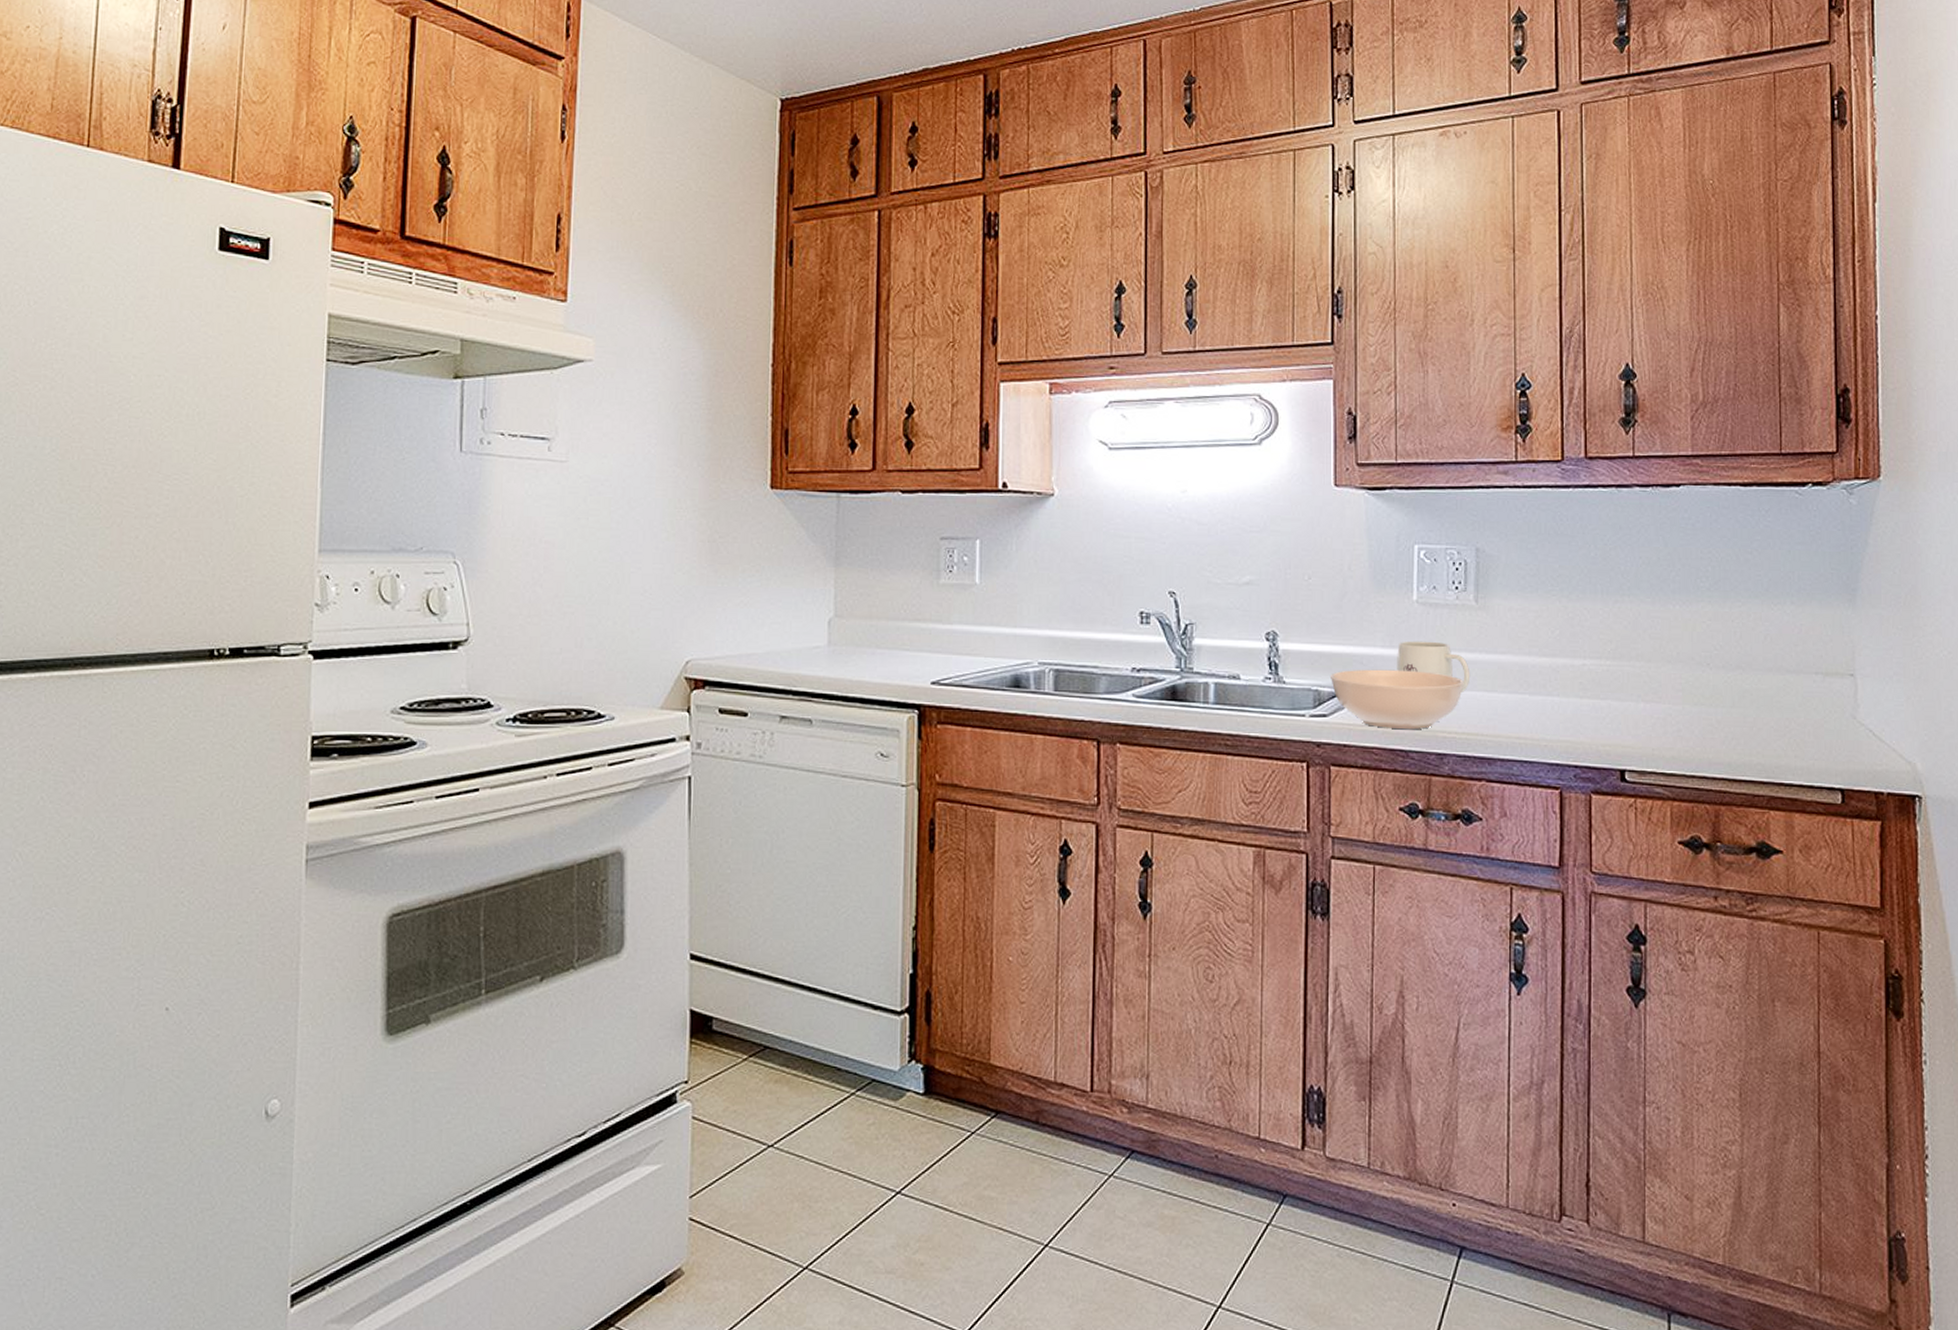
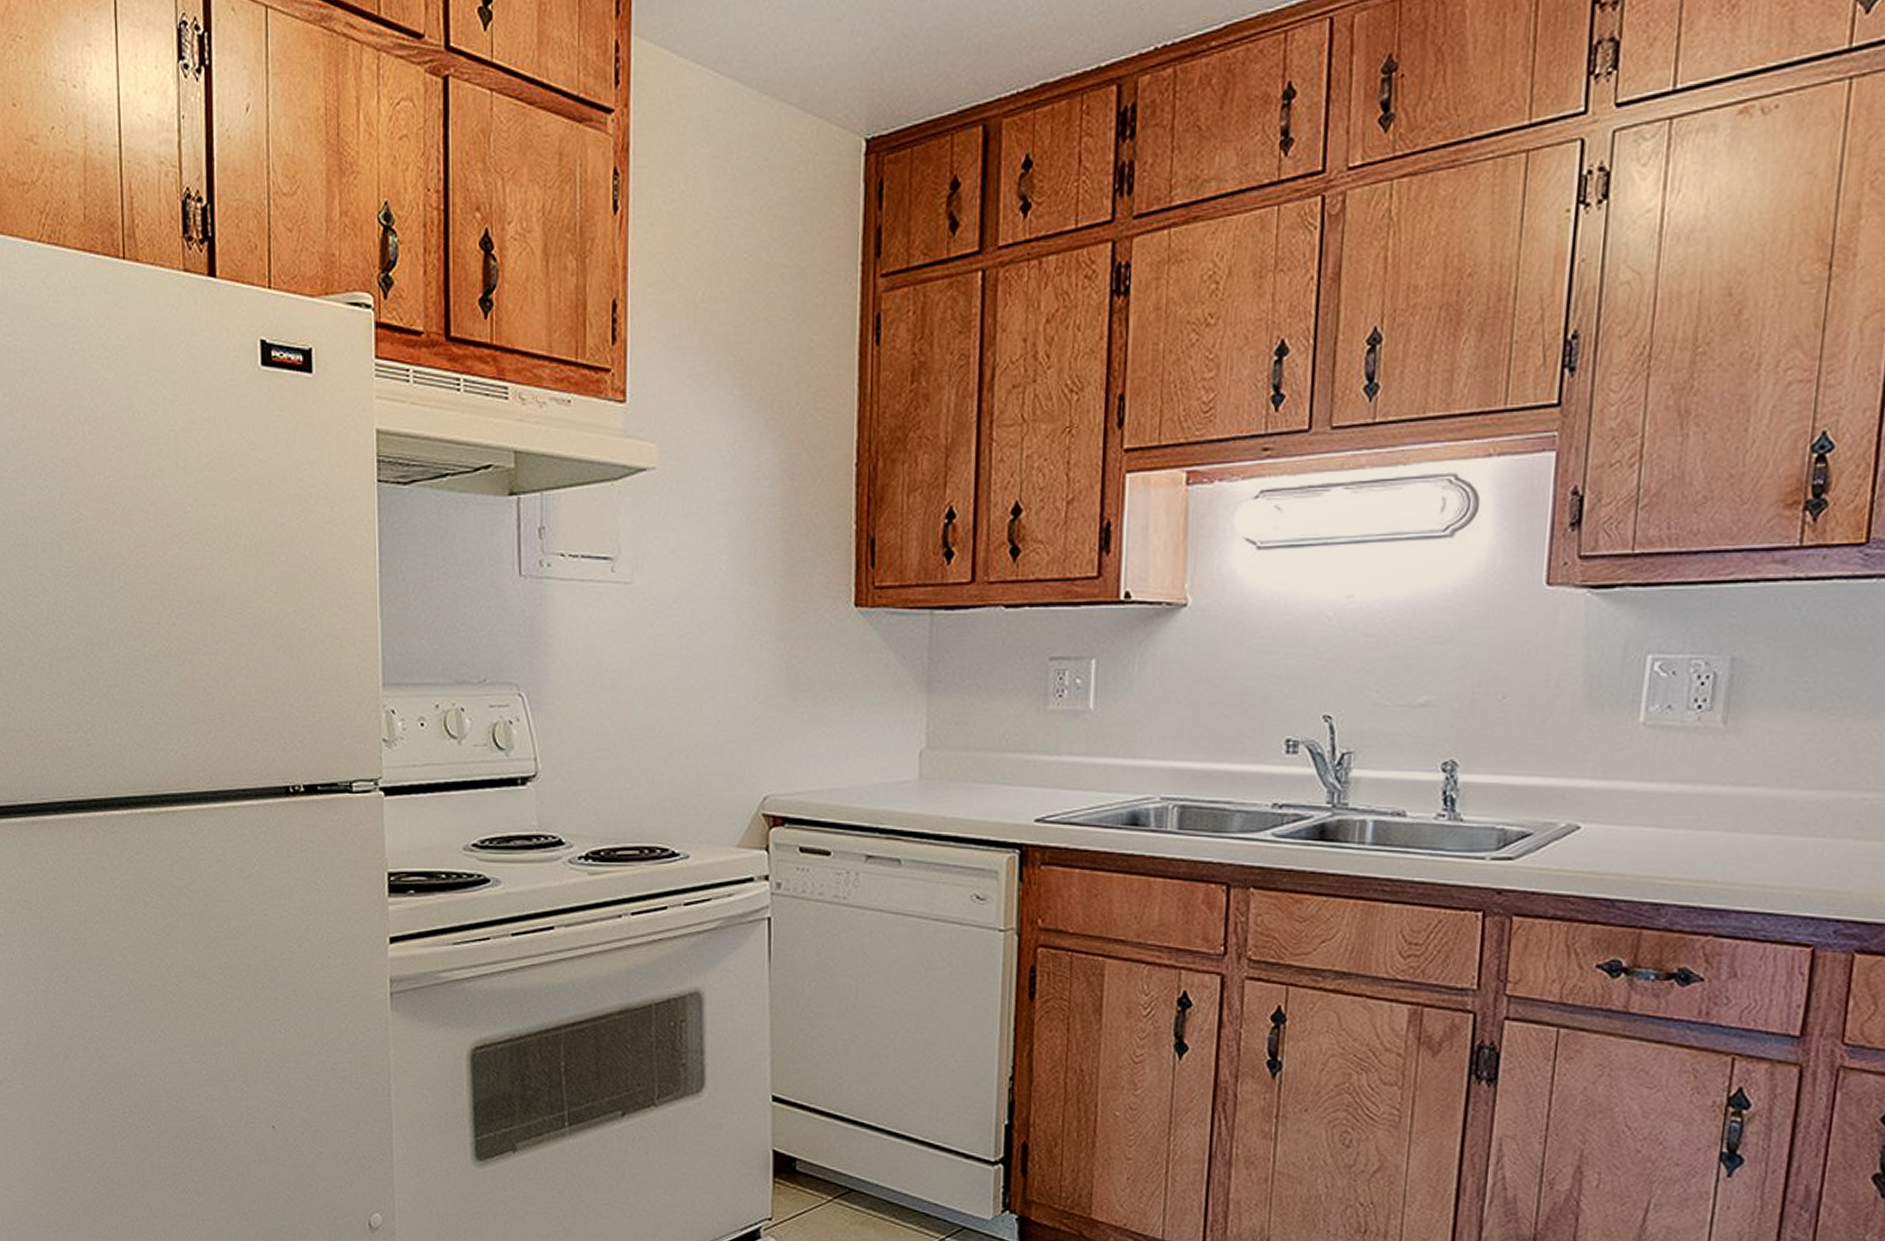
bowl: present [1329,669,1464,730] -> none [1520,804,1698,876]
mug: present [1397,641,1471,692] -> none [1609,771,1707,832]

